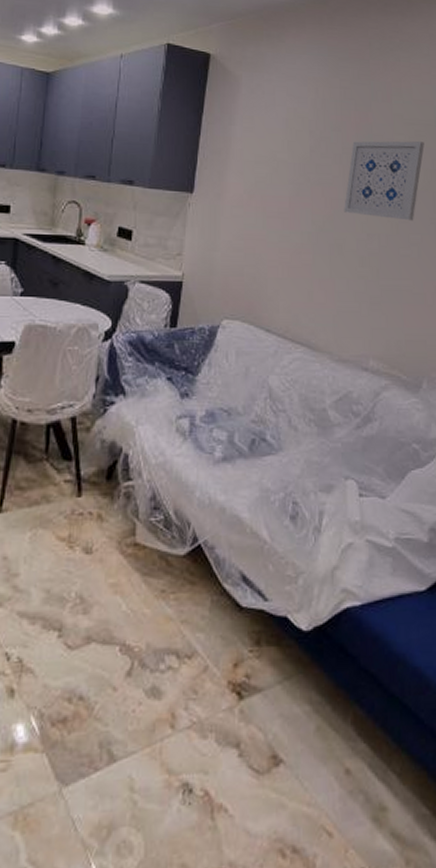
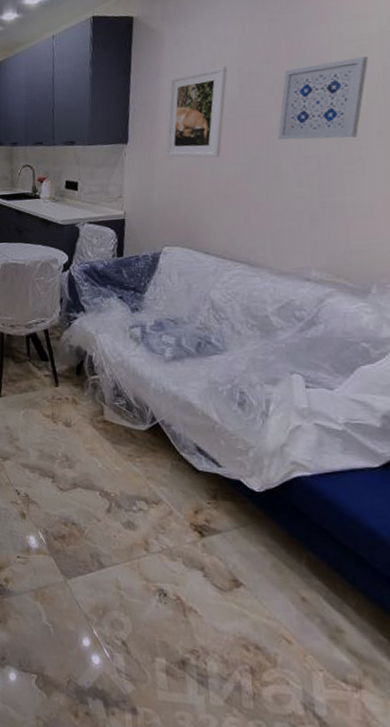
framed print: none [232,125,301,223] -> present [165,66,228,158]

